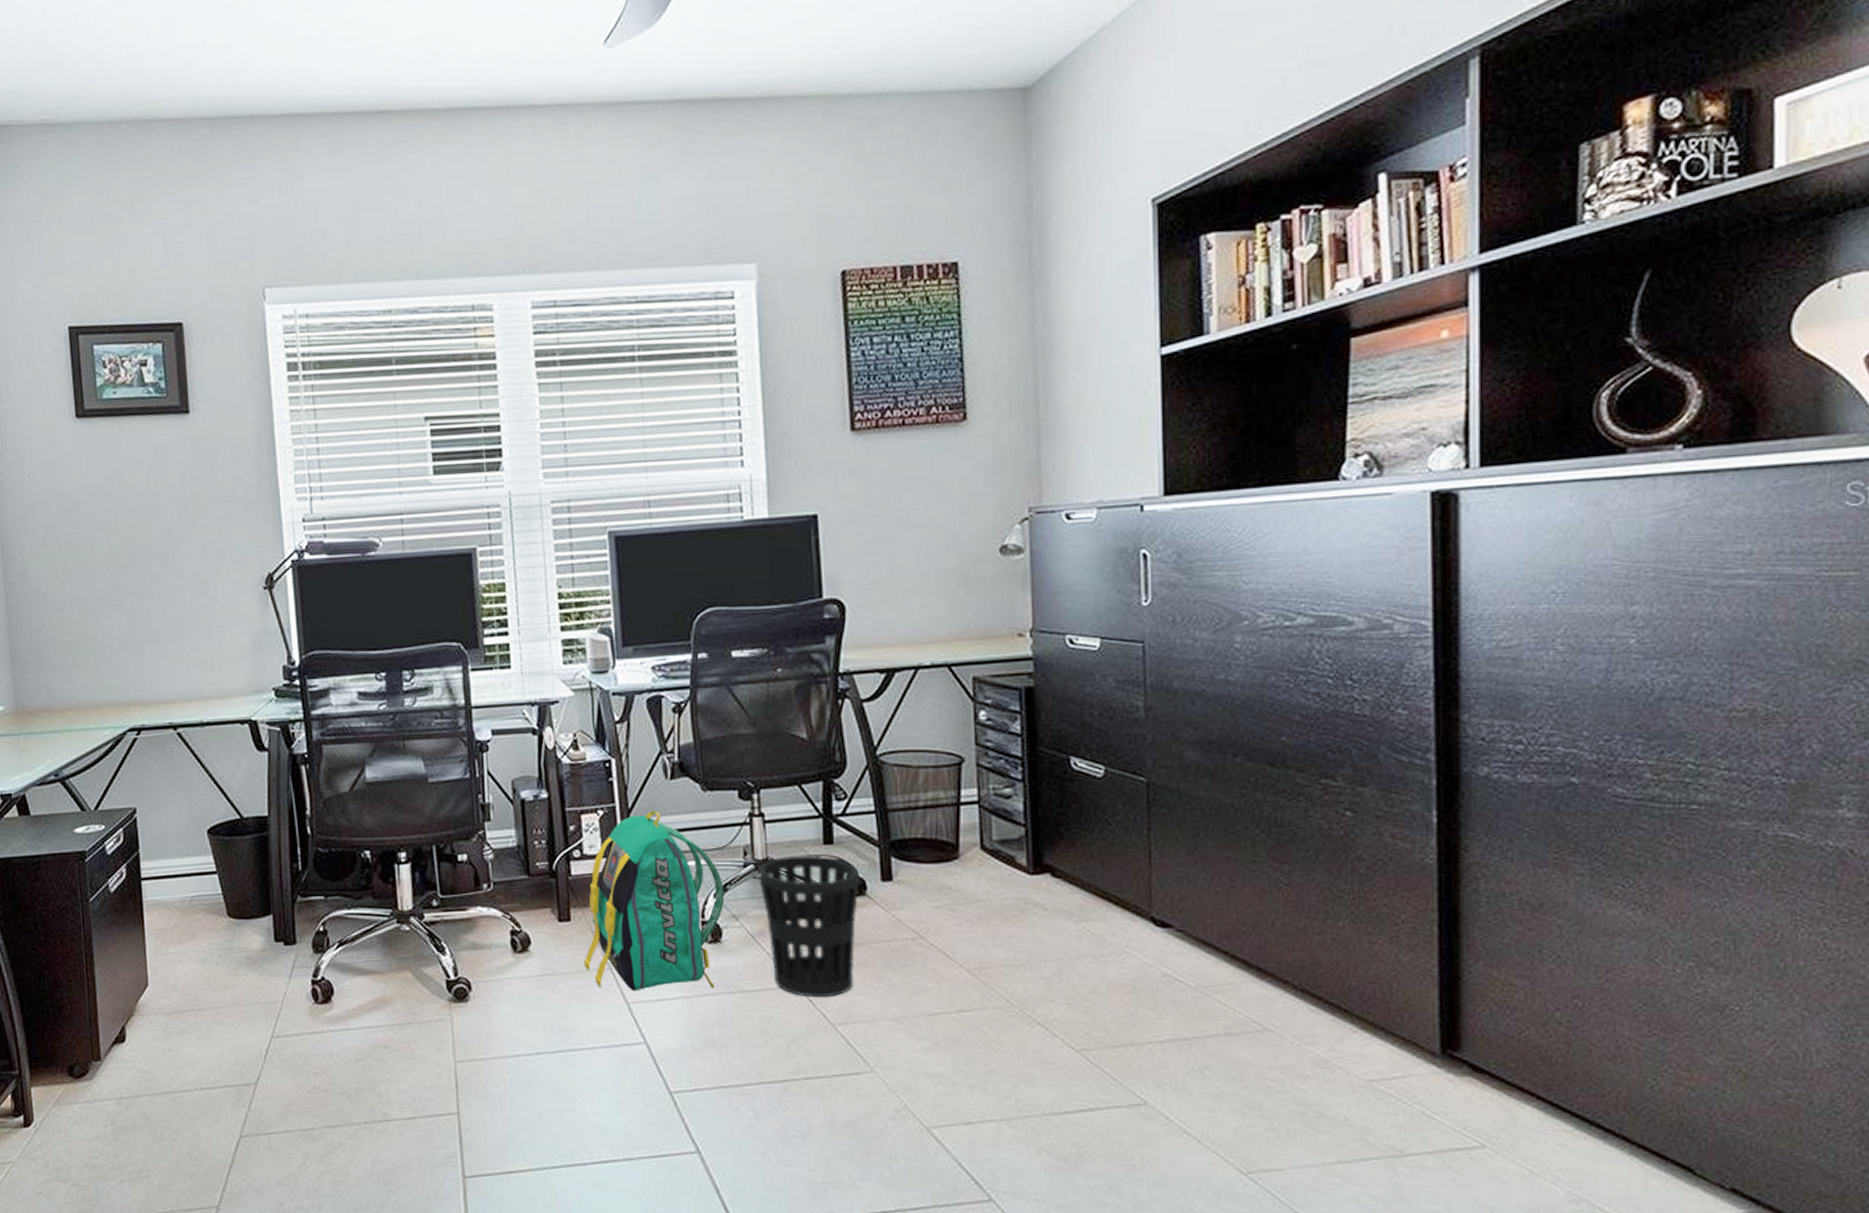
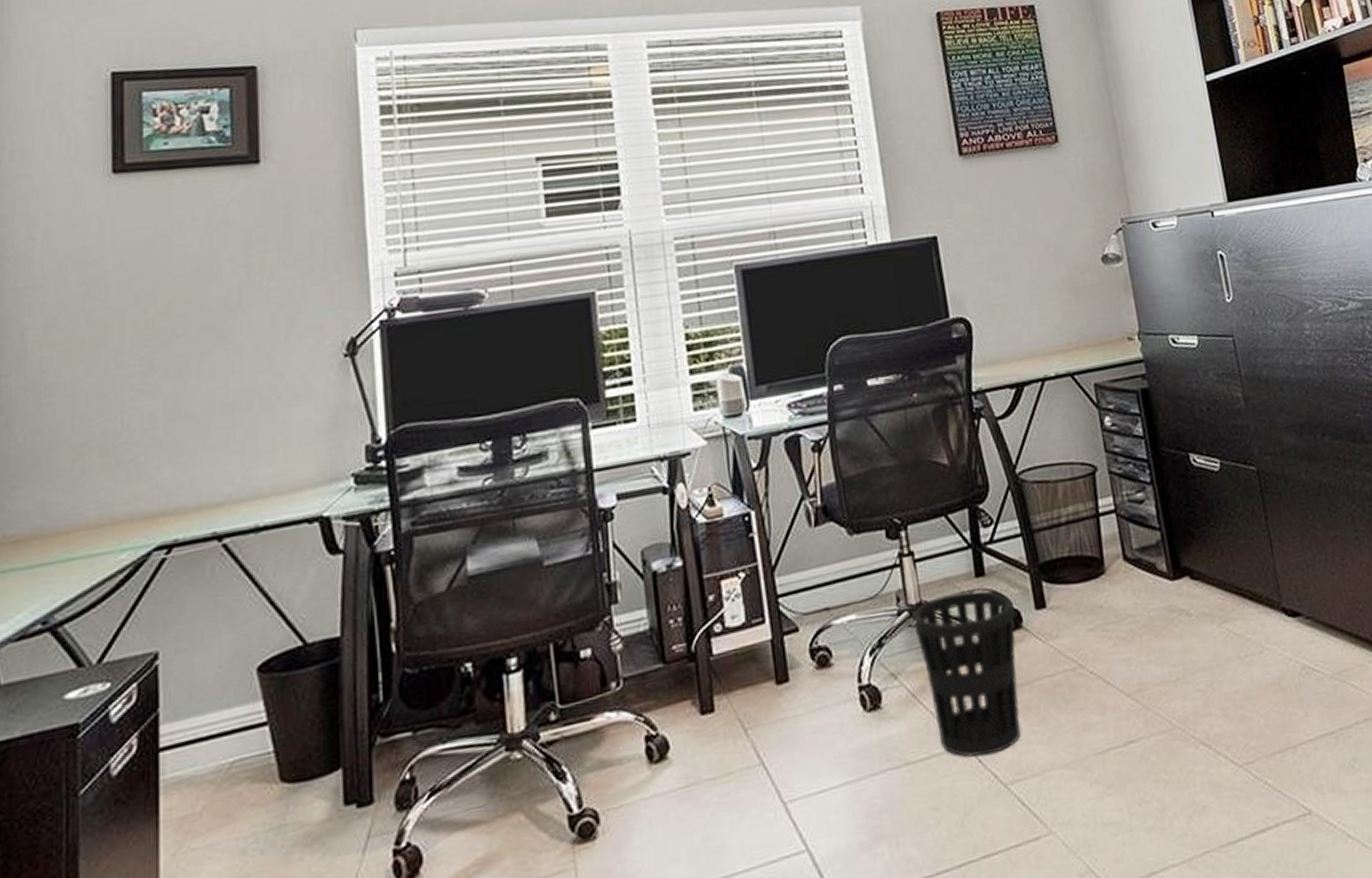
backpack: present [583,810,725,992] -> none [731,564,881,791]

